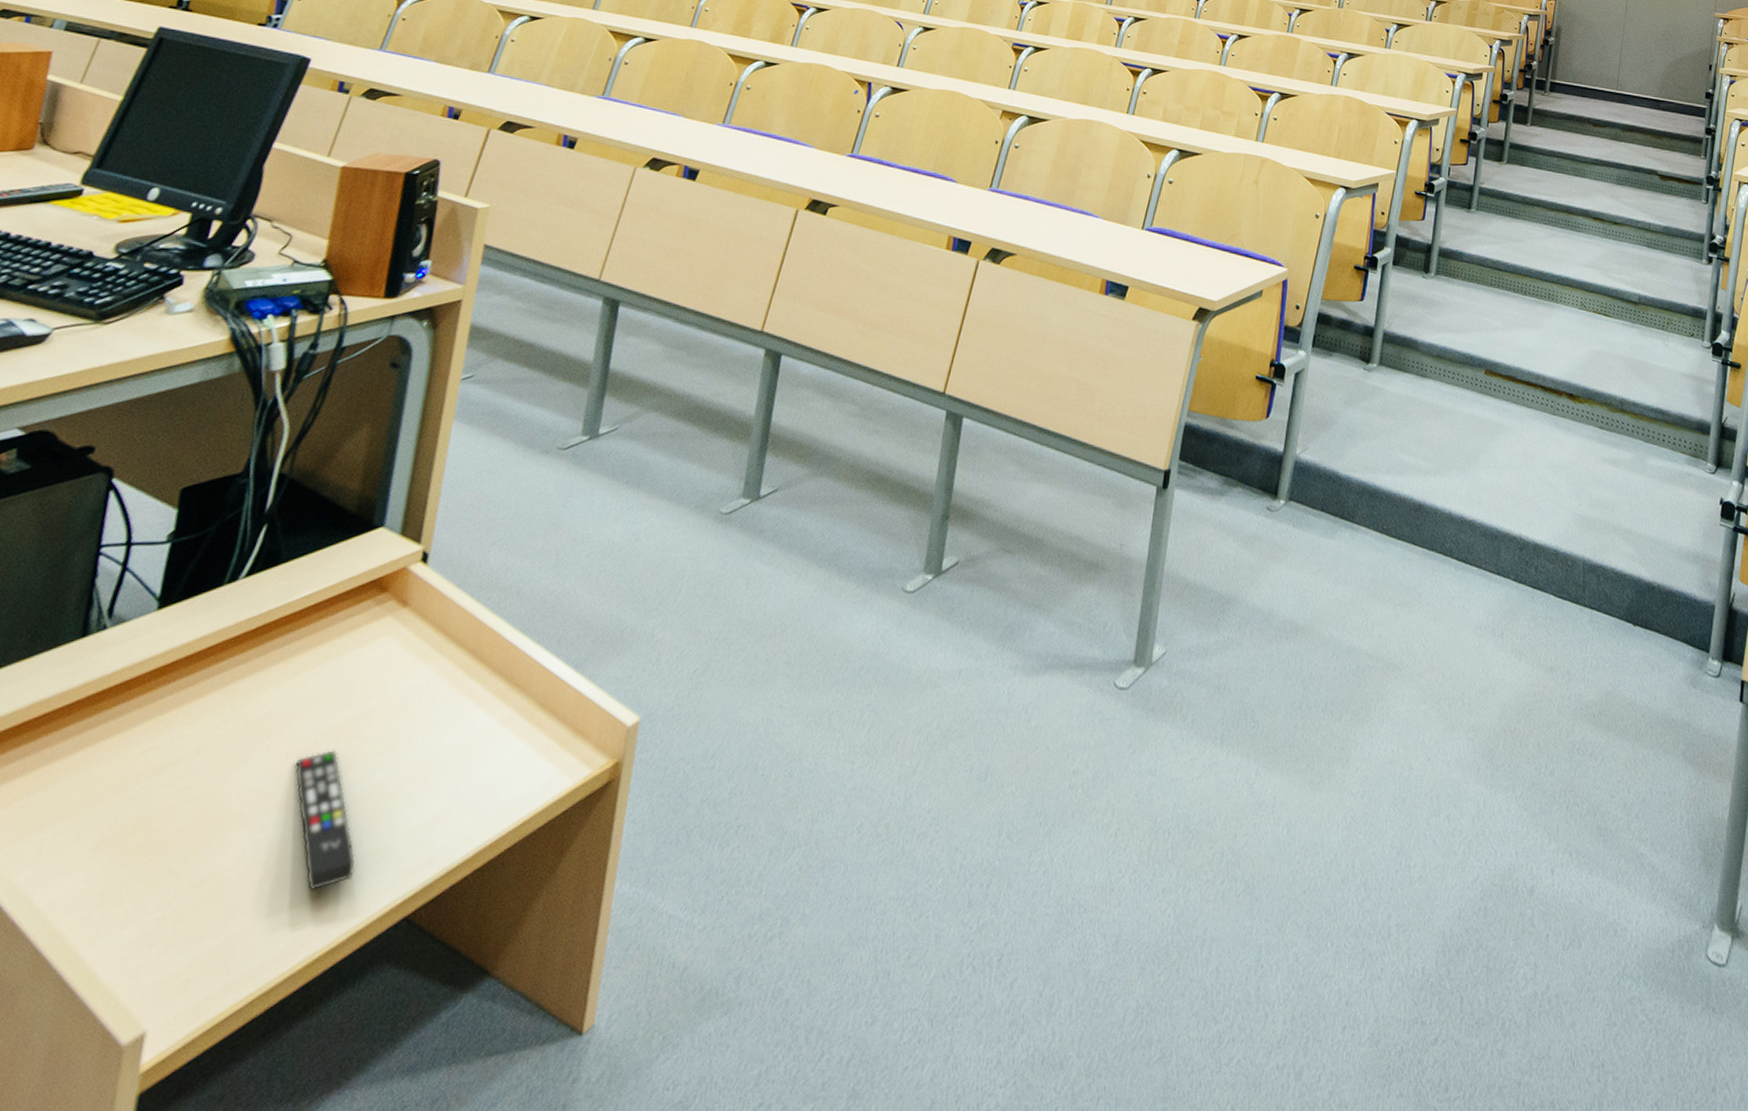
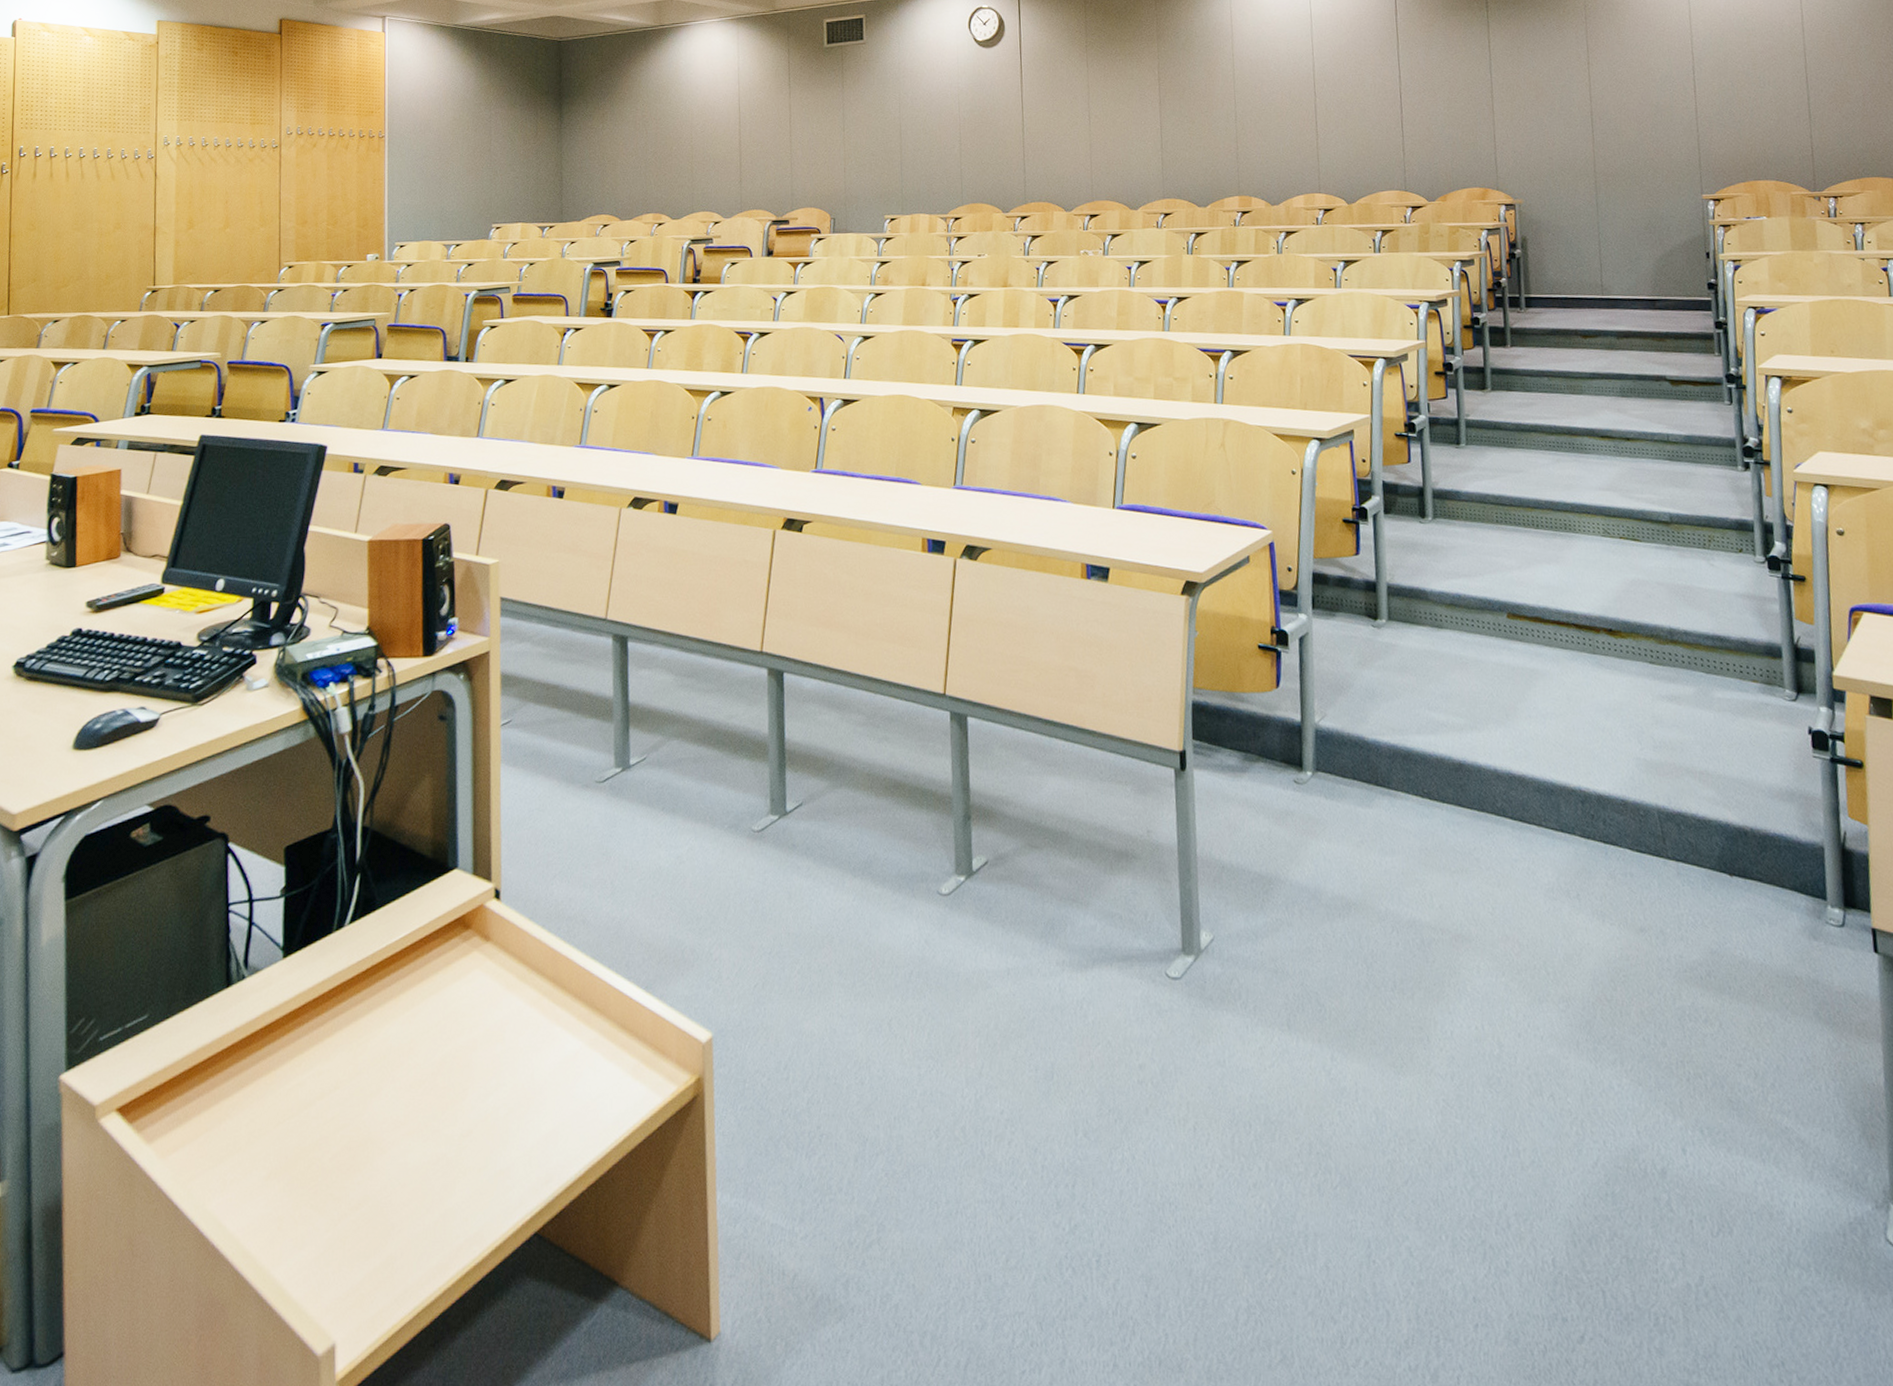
remote control: present [294,750,356,891] -> none [419,1078,485,1210]

